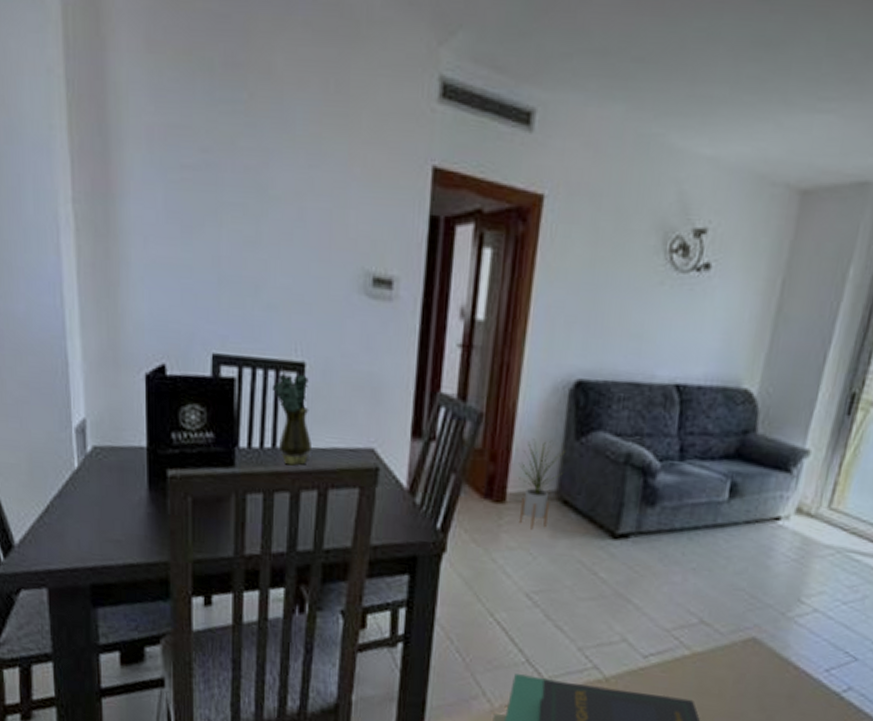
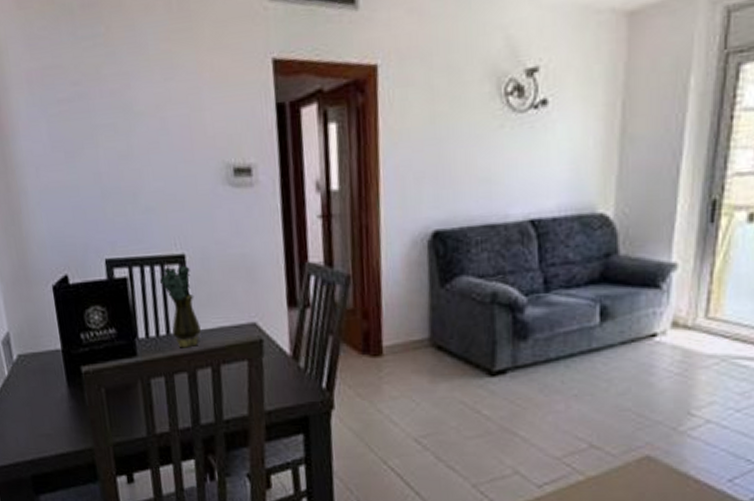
house plant: present [518,438,565,530] -> none [391,292,433,378]

